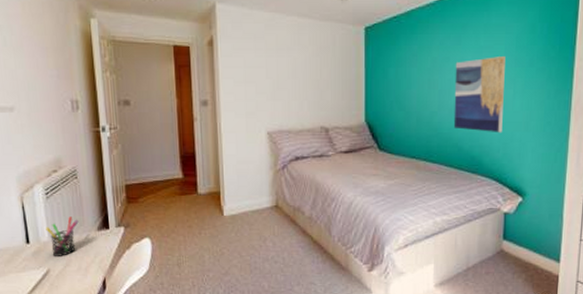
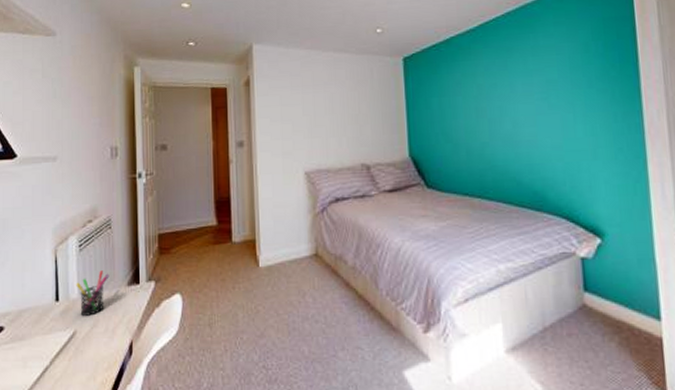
wall art: present [453,57,505,133] -> none [504,79,566,164]

